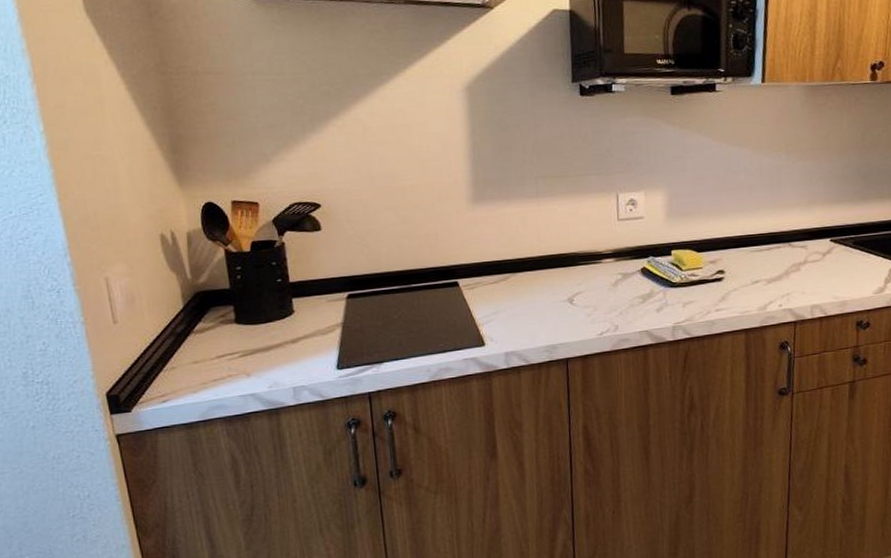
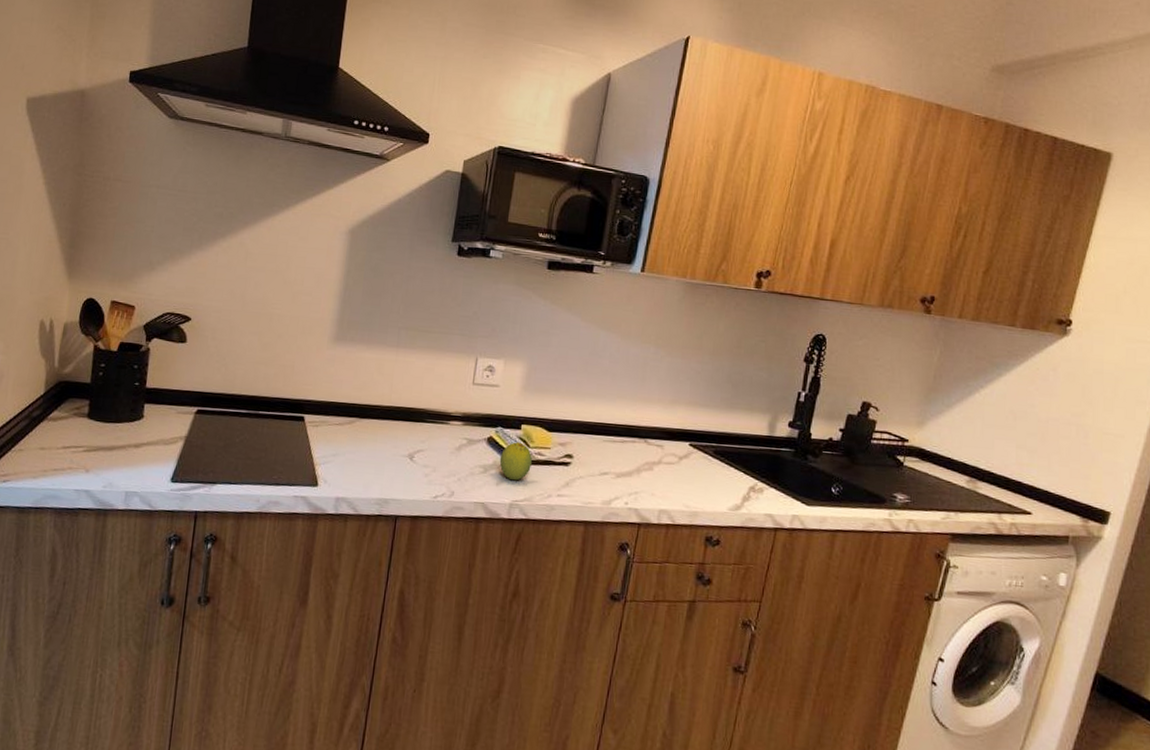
fruit: none [656,267,687,305] -> present [499,442,532,481]

